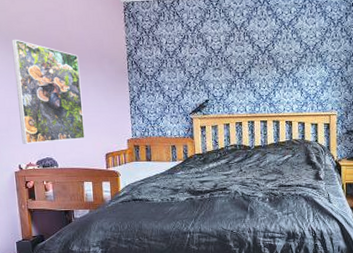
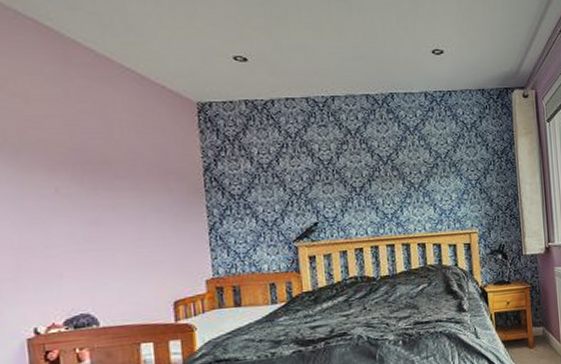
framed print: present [11,39,85,144] -> none [24,151,142,298]

